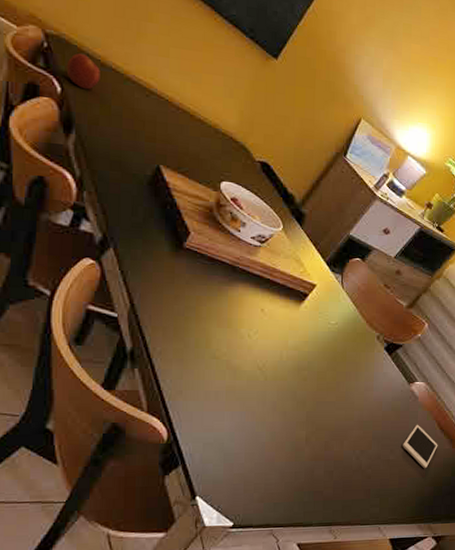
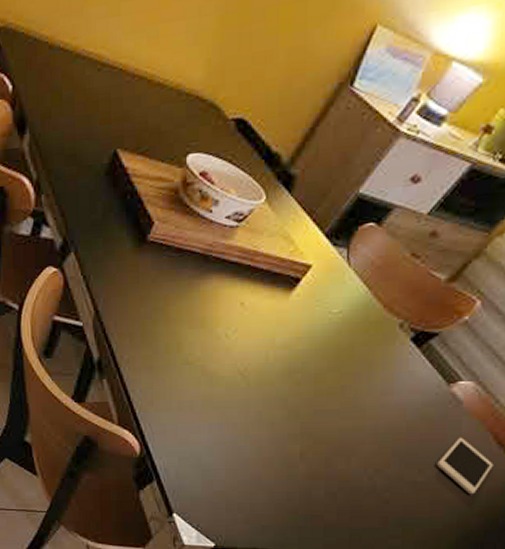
apple: present [66,52,101,90] -> none [15,39,49,81]

